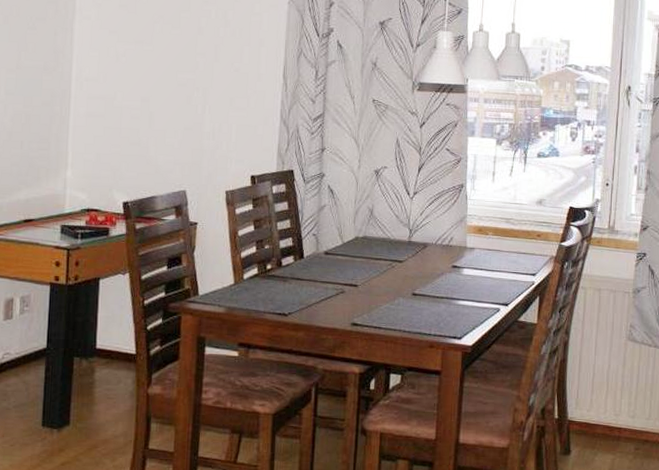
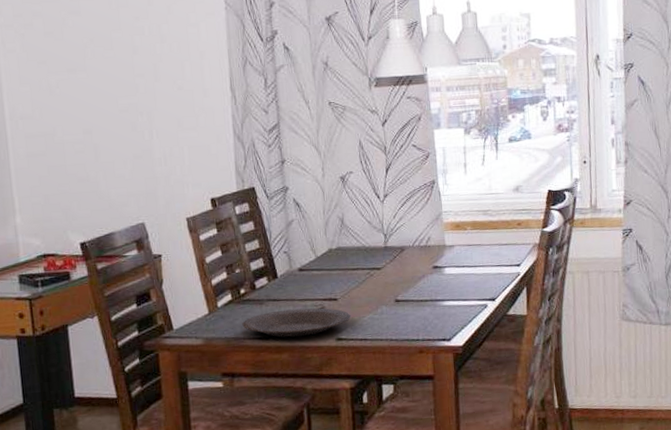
plate: none [264,289,369,318] -> present [242,308,352,338]

